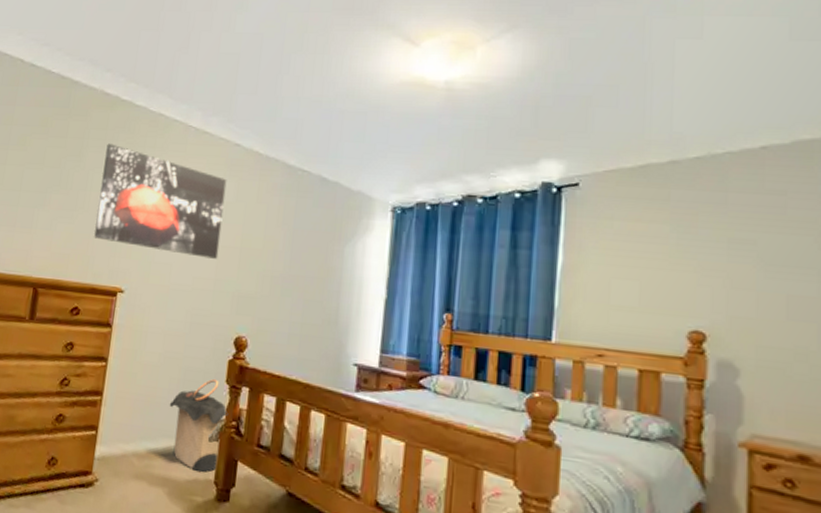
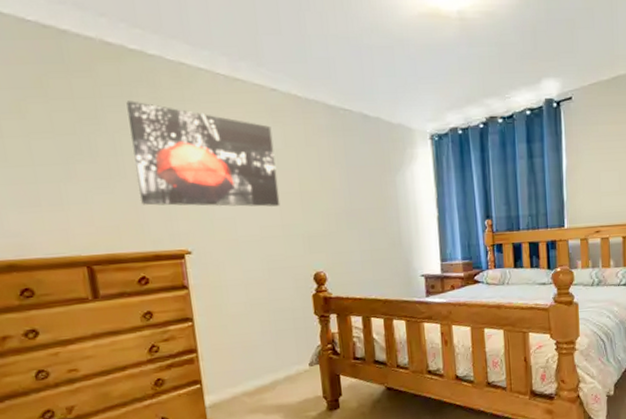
laundry hamper: present [169,378,229,473] -> none [266,313,323,393]

